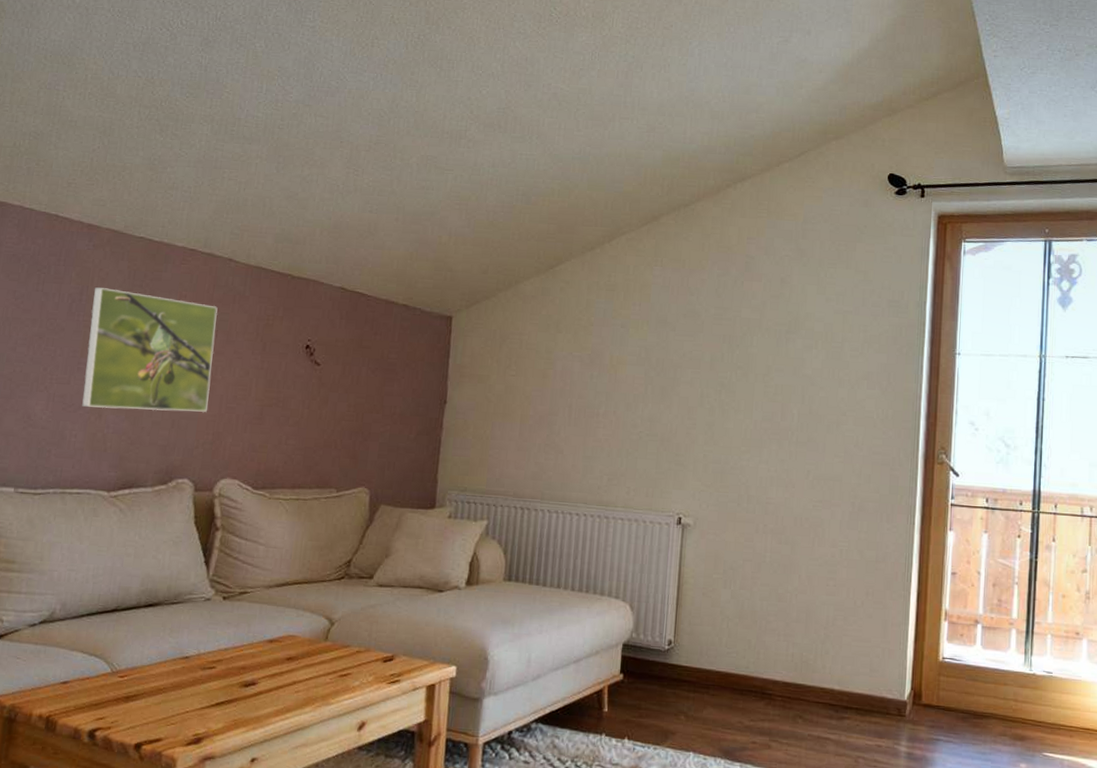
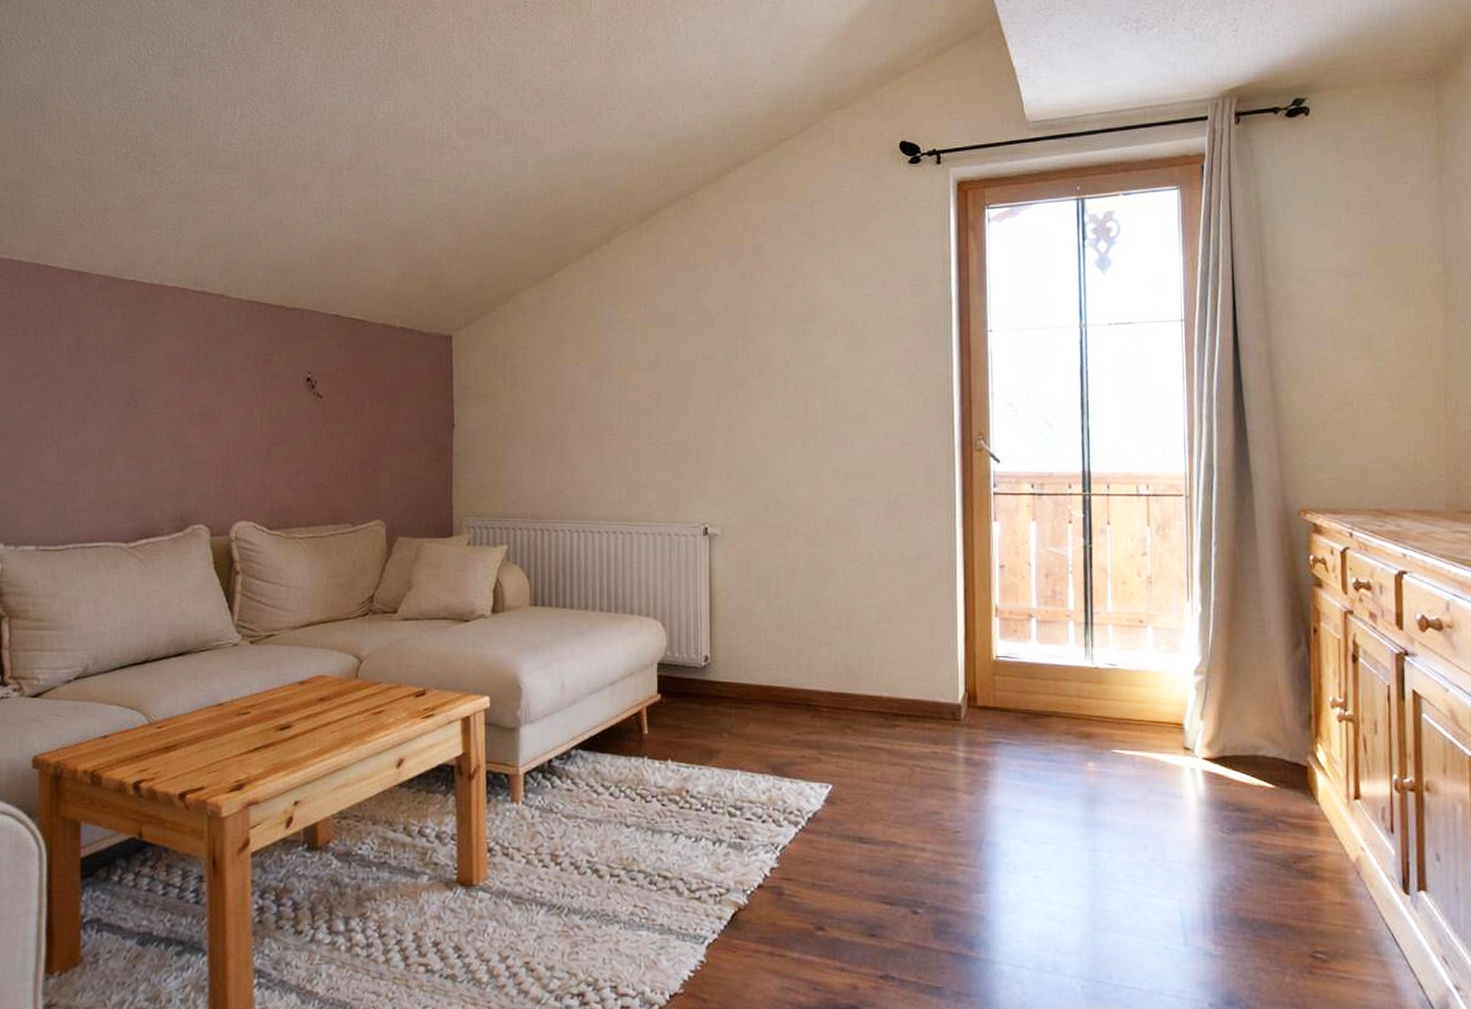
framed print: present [82,287,218,412] -> none [90,336,216,459]

